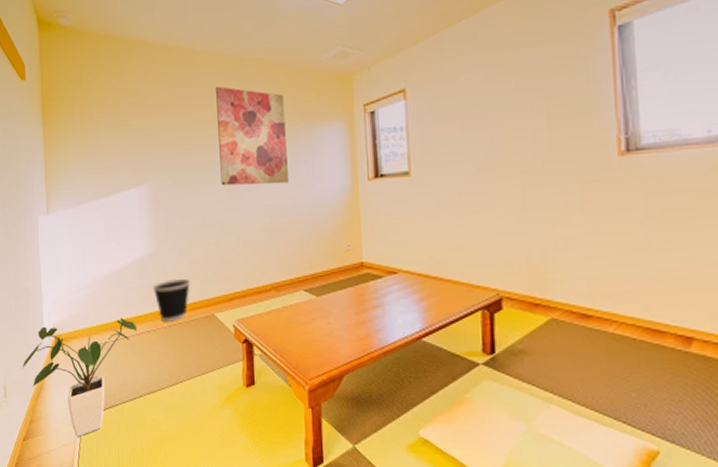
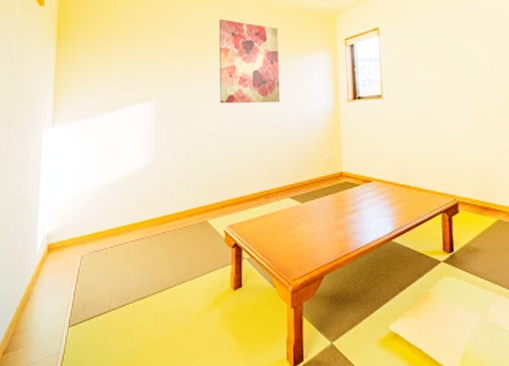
house plant: present [22,318,137,437] -> none [10,226,131,347]
wastebasket: present [152,278,191,323] -> none [149,187,187,229]

